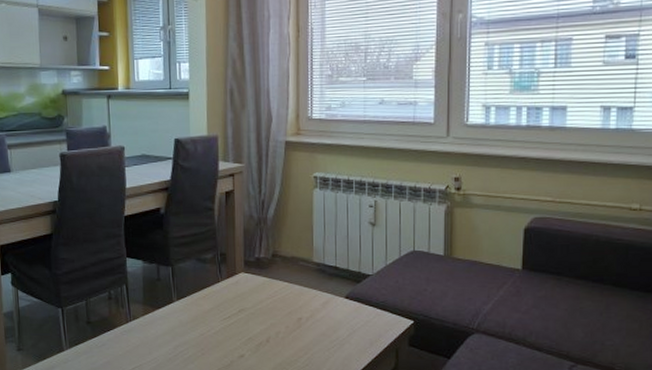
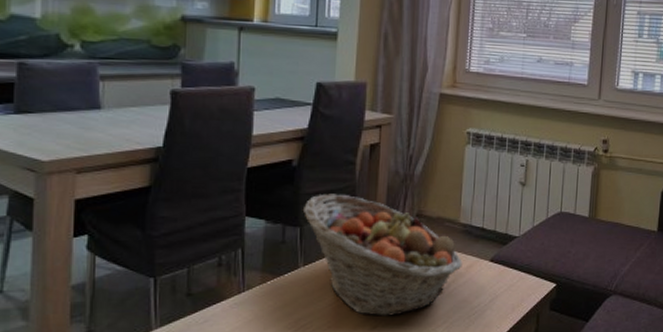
fruit basket: none [172,237,319,346] -> present [302,194,463,316]

